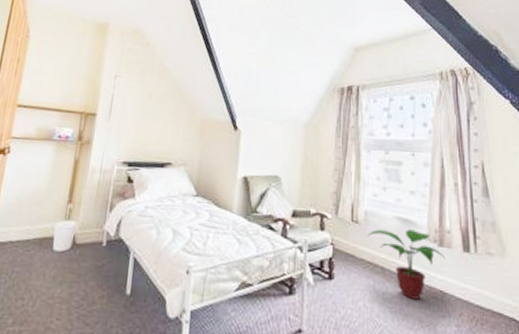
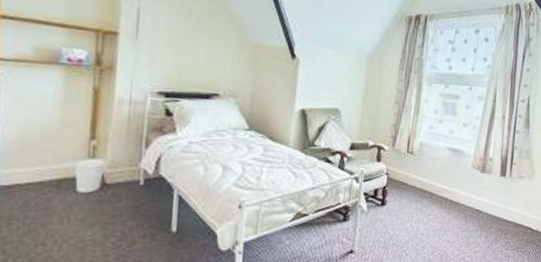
potted plant: present [367,229,445,300] -> none [420,158,485,218]

